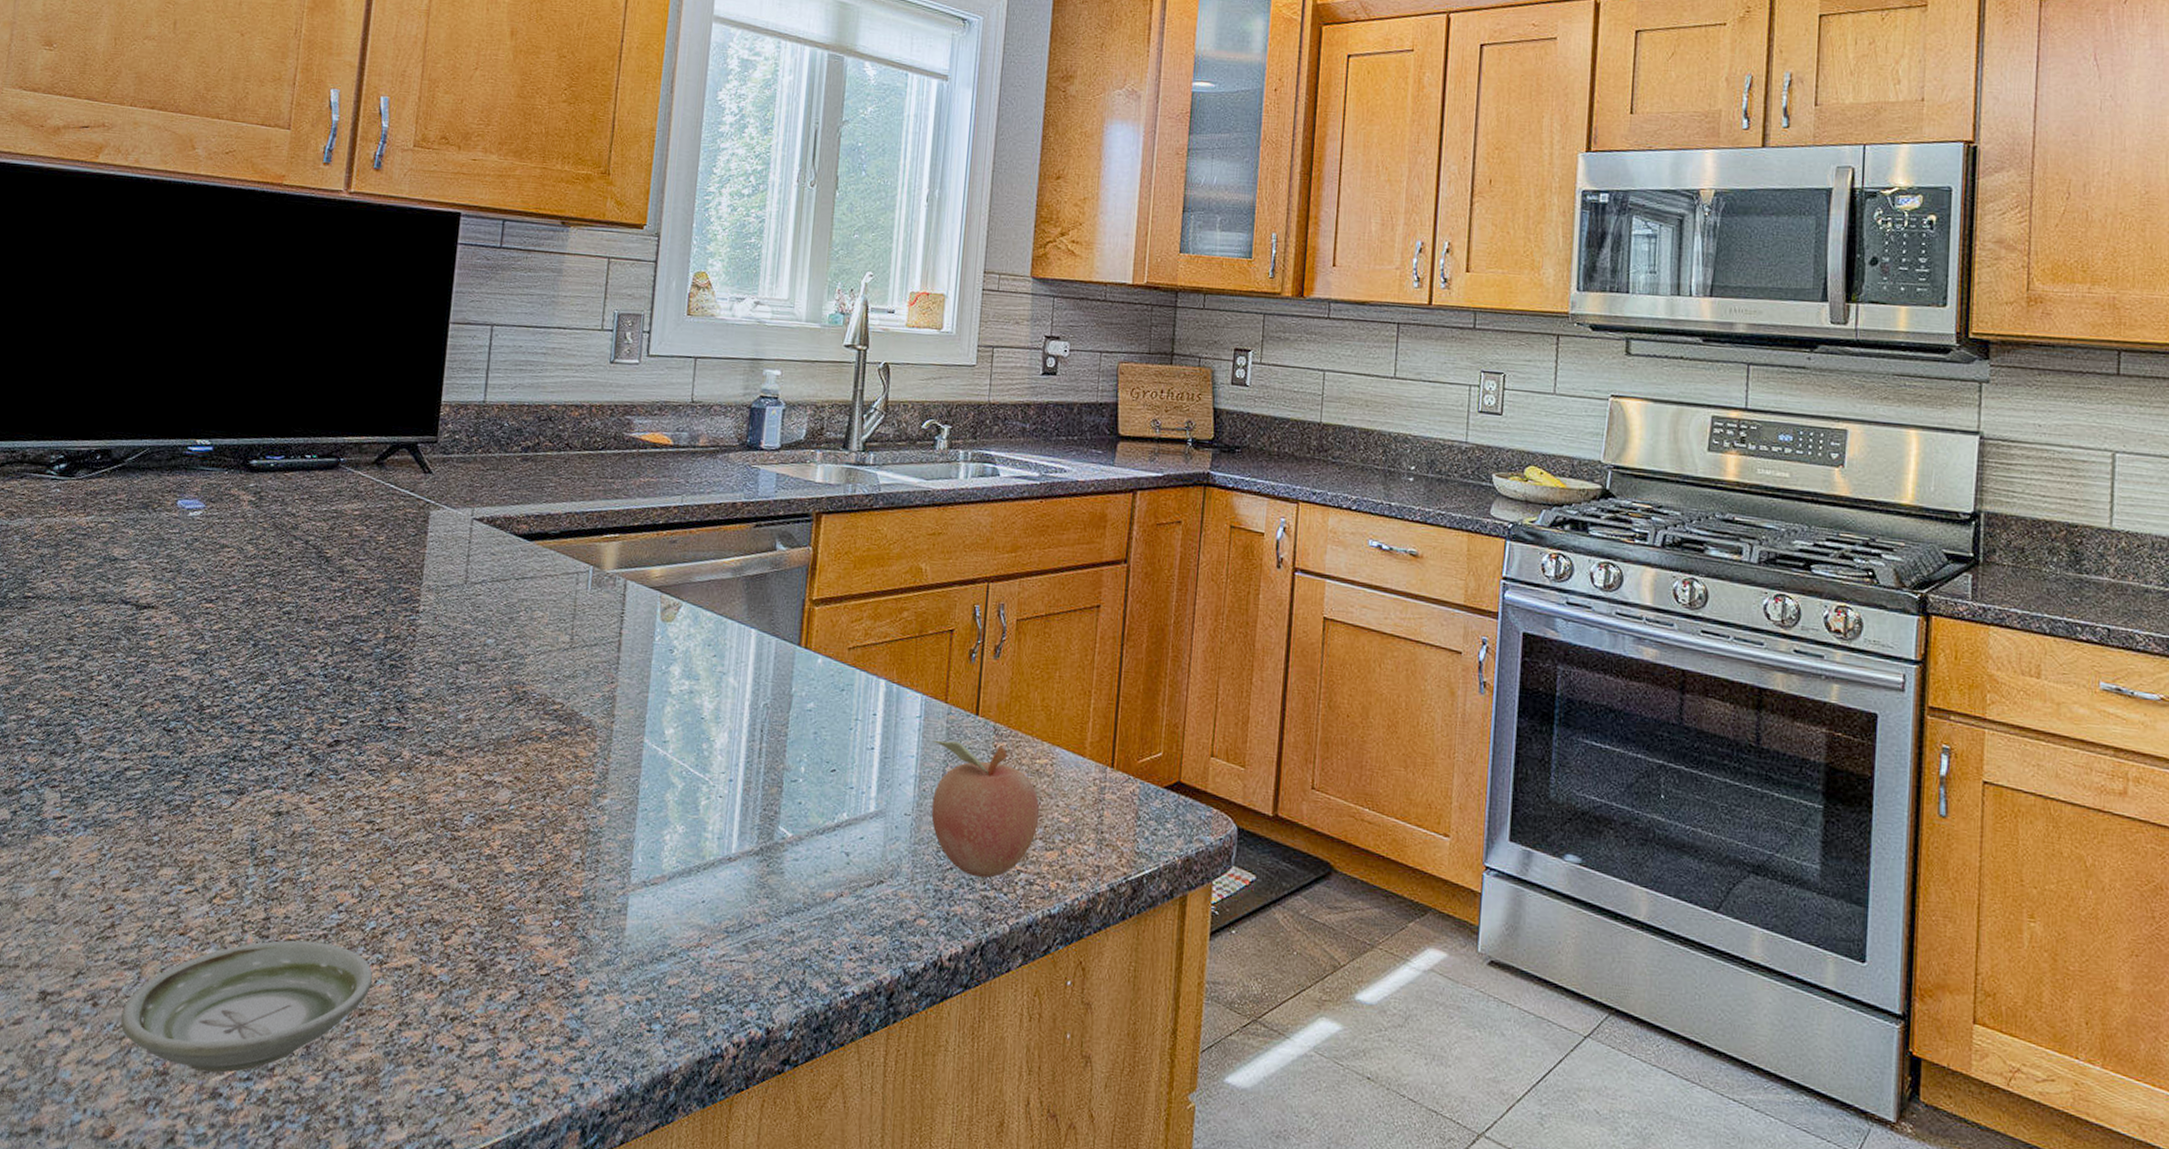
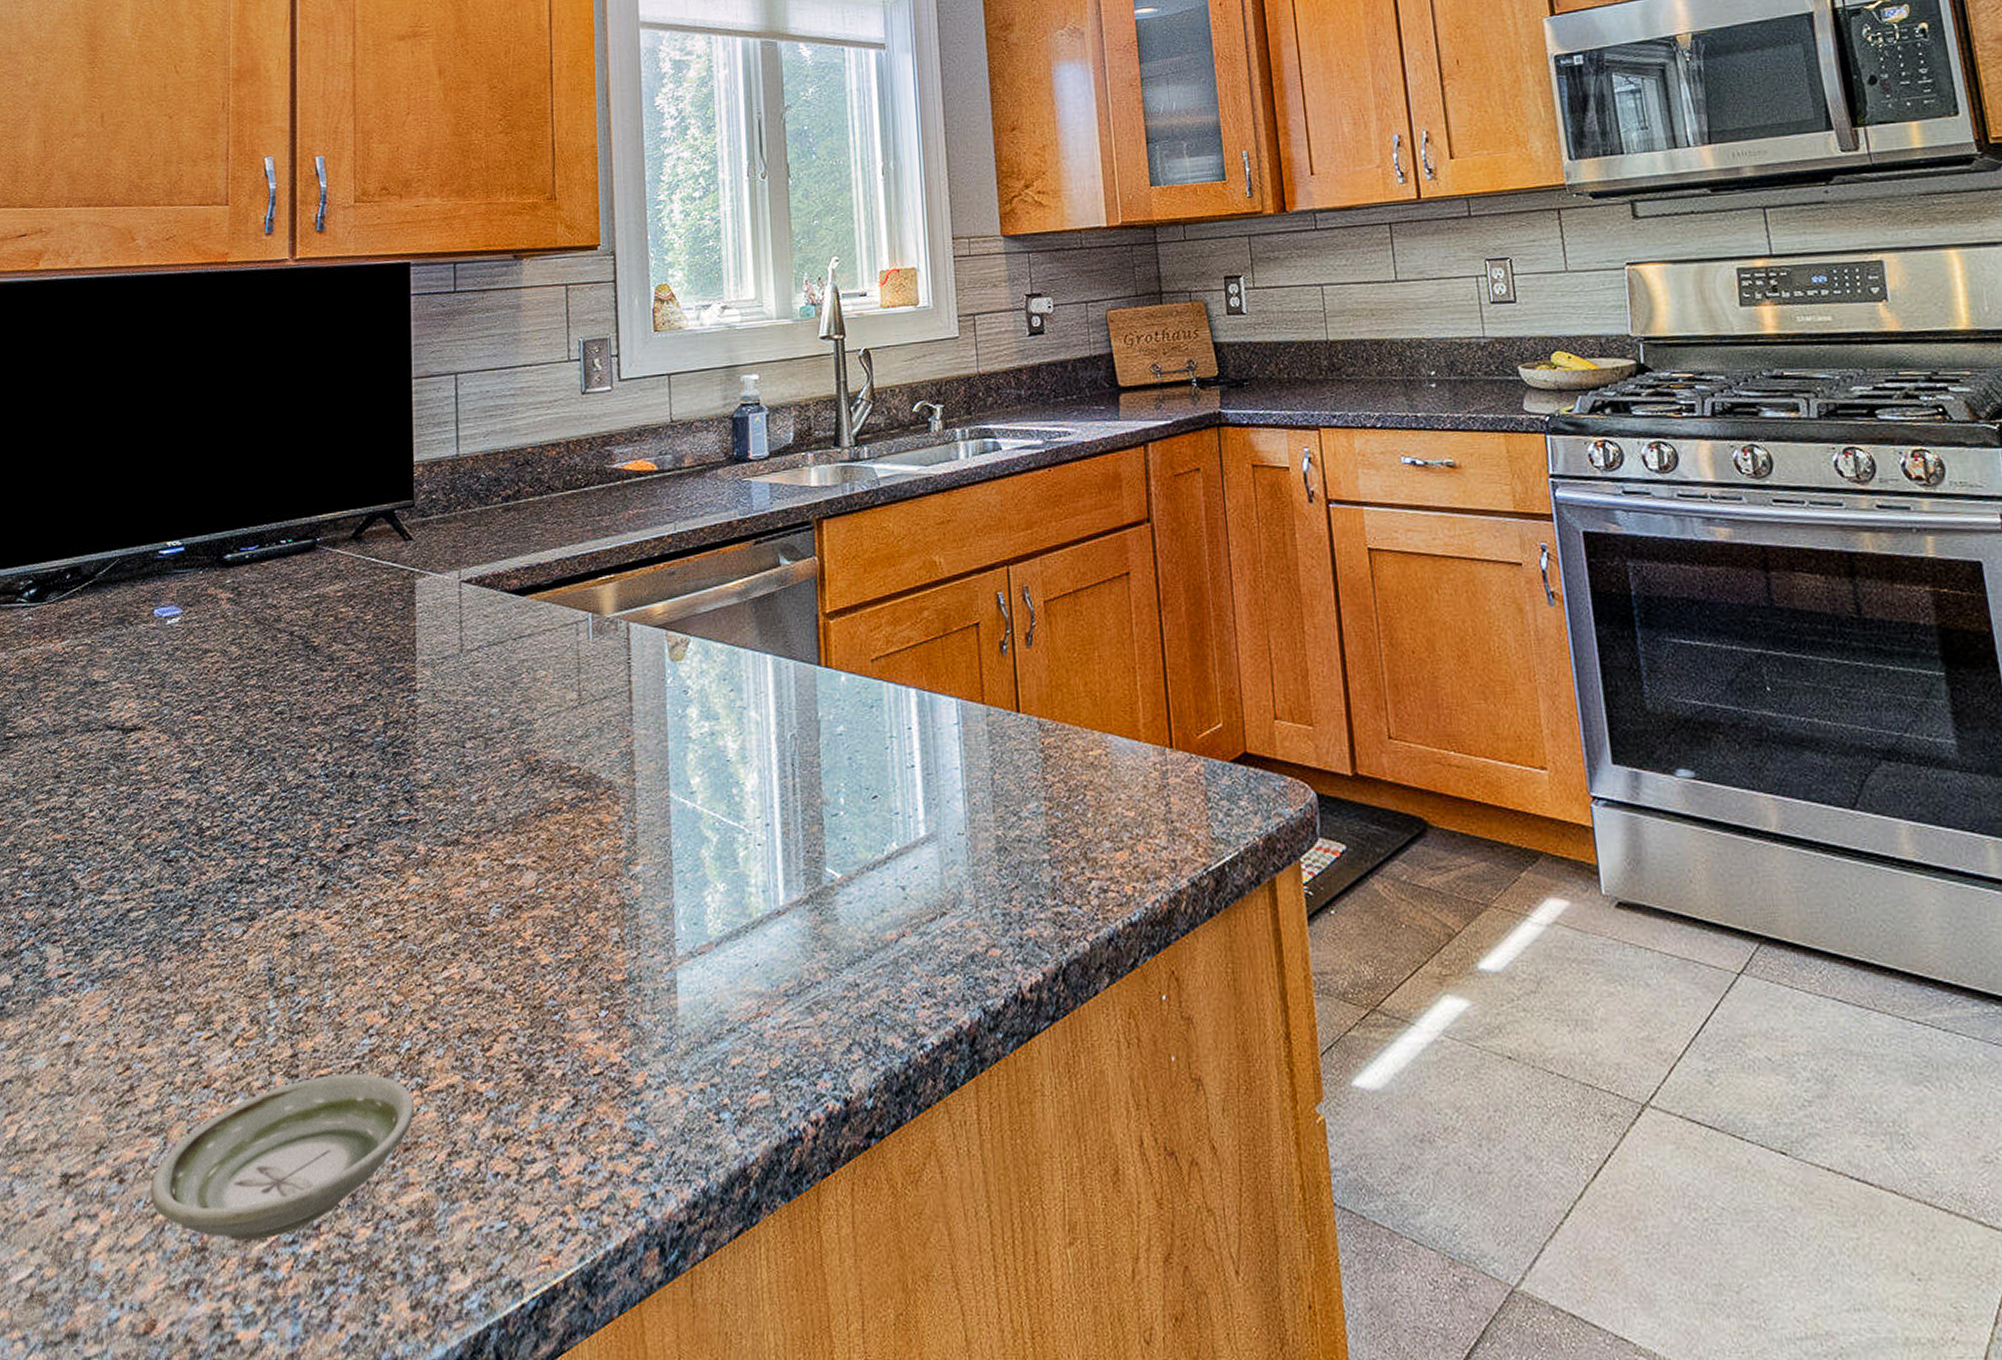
fruit: present [931,740,1040,878] -> none [975,743,1103,892]

